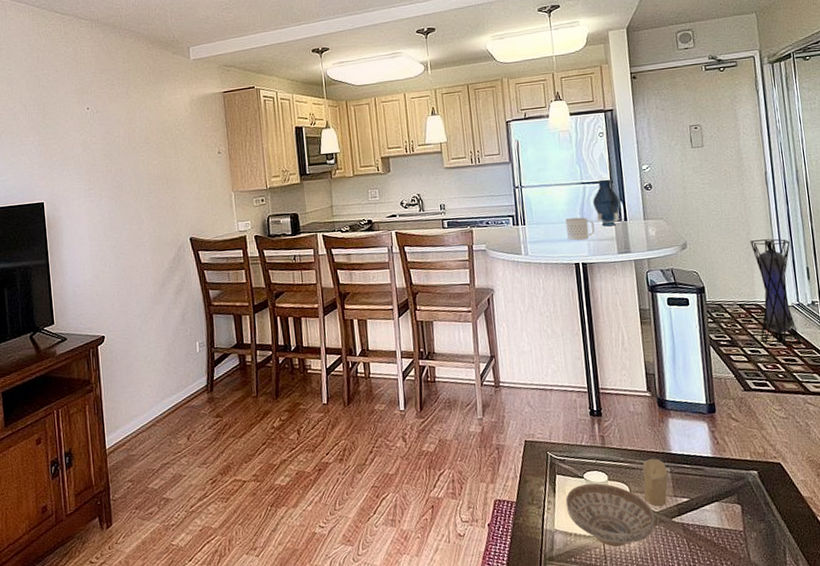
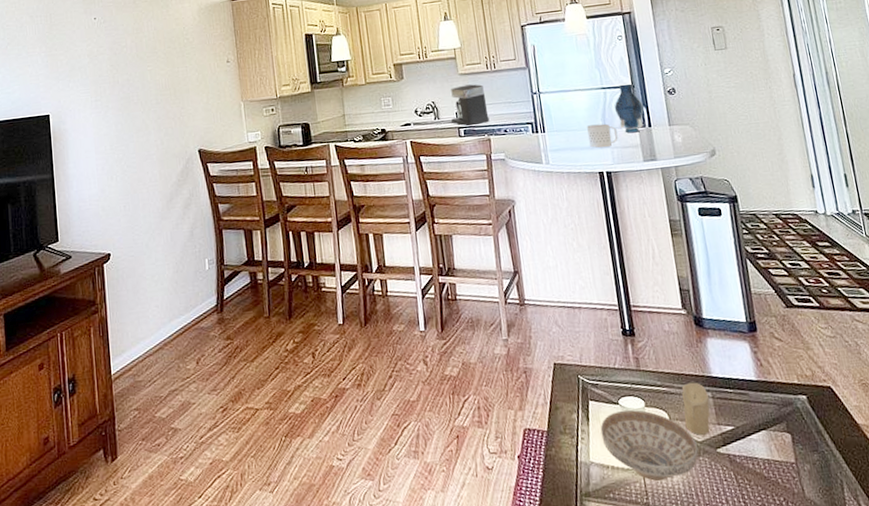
coffee maker: none [436,177,472,219] -> present [451,84,490,127]
lantern: present [750,238,802,347] -> none [782,144,845,260]

